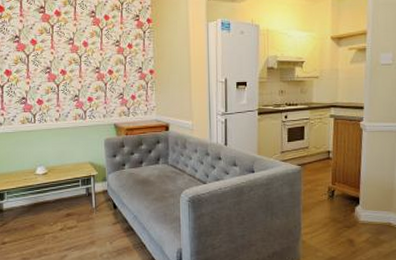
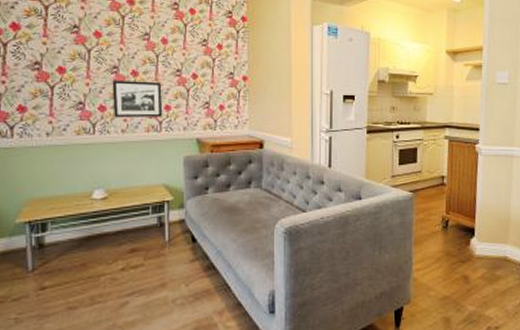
picture frame: none [46,78,87,109] -> present [112,80,163,118]

